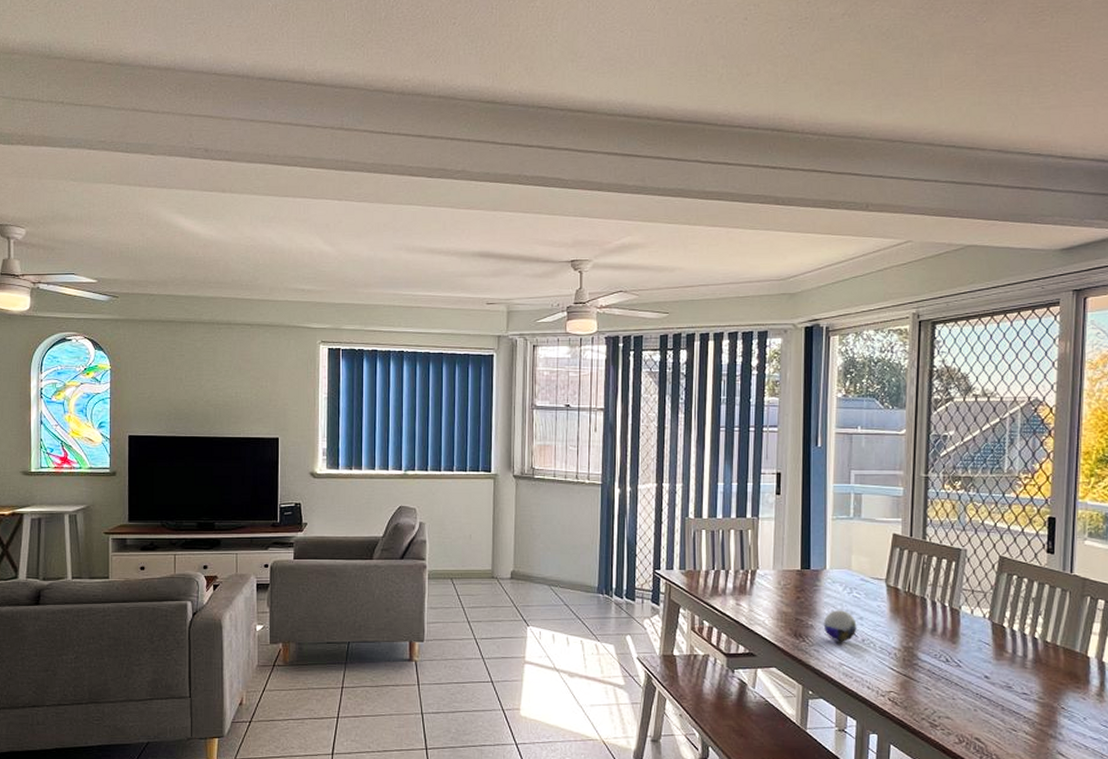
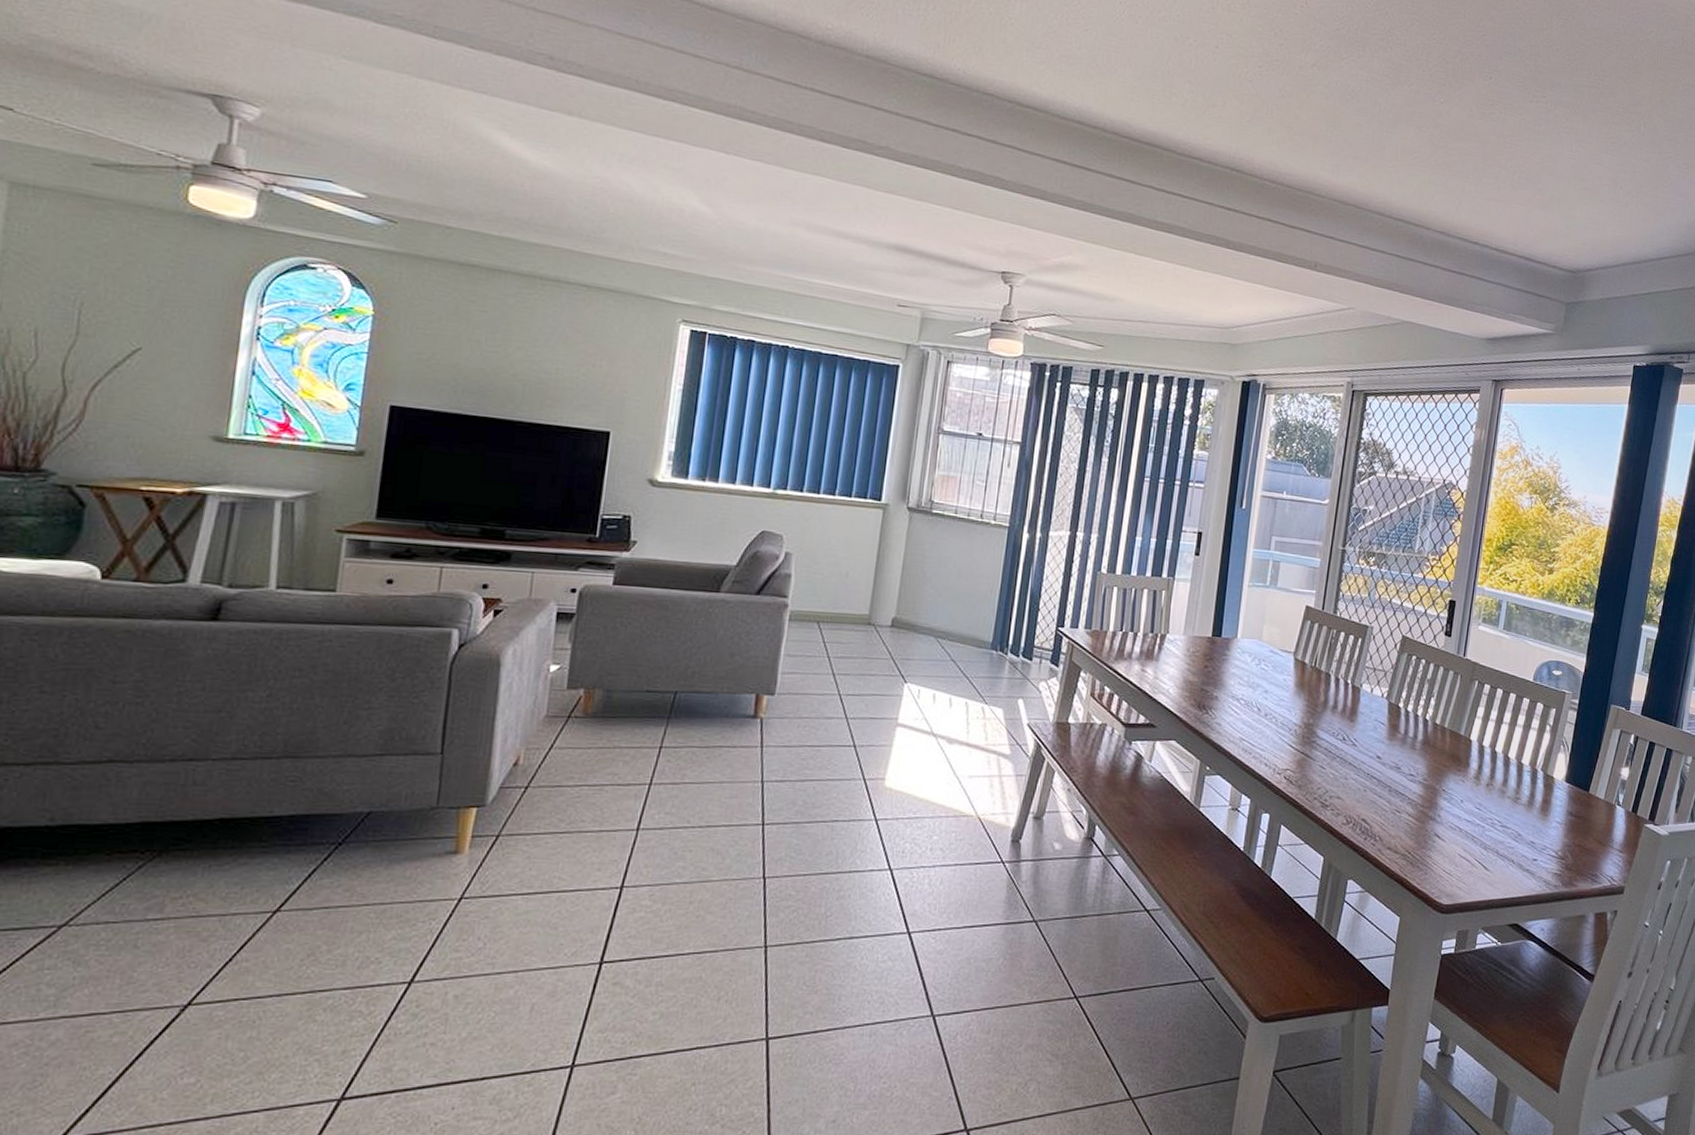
decorative orb: present [823,610,857,642] -> none [1228,682,1262,716]

